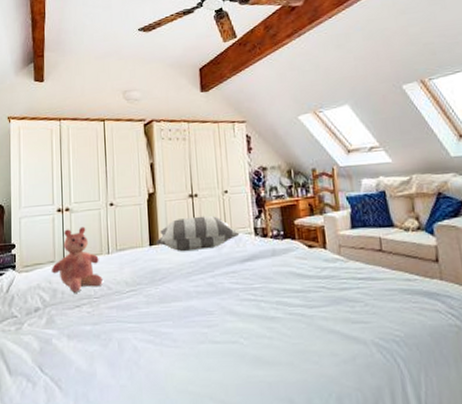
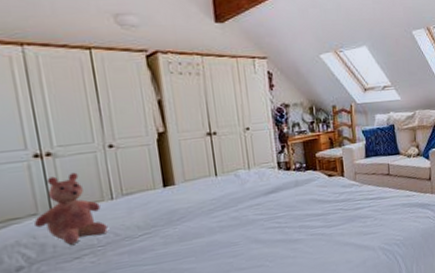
pillow: present [156,215,240,251] -> none [171,152,263,190]

